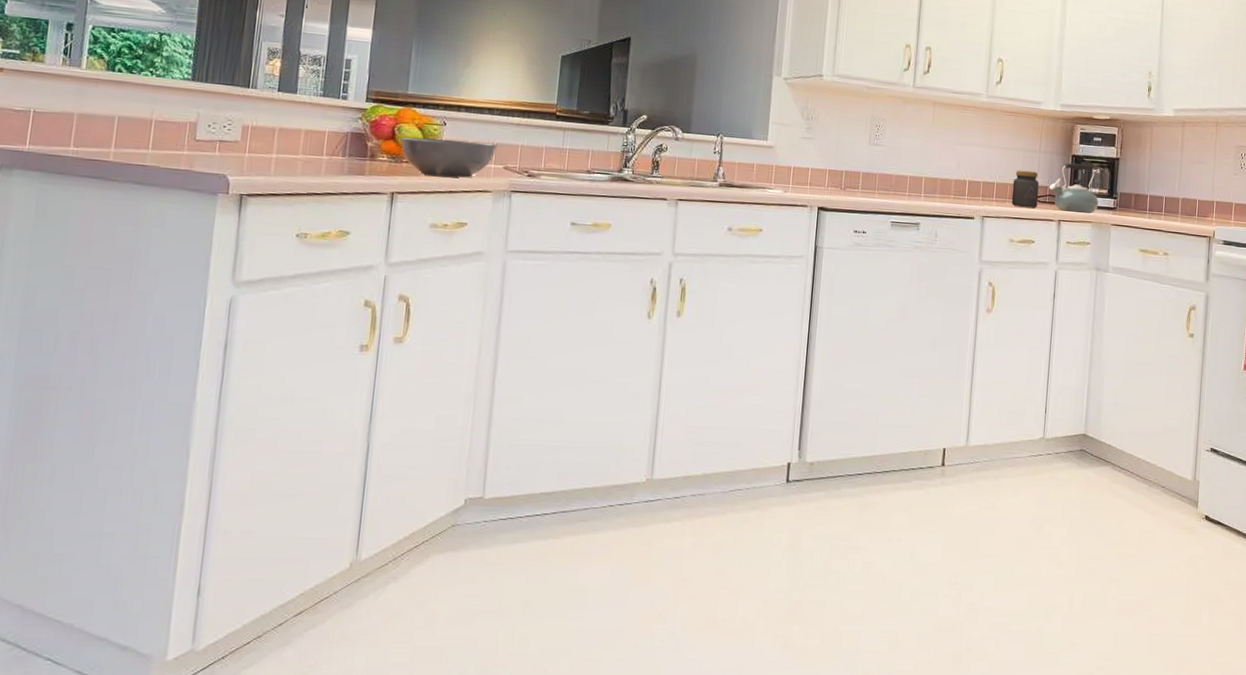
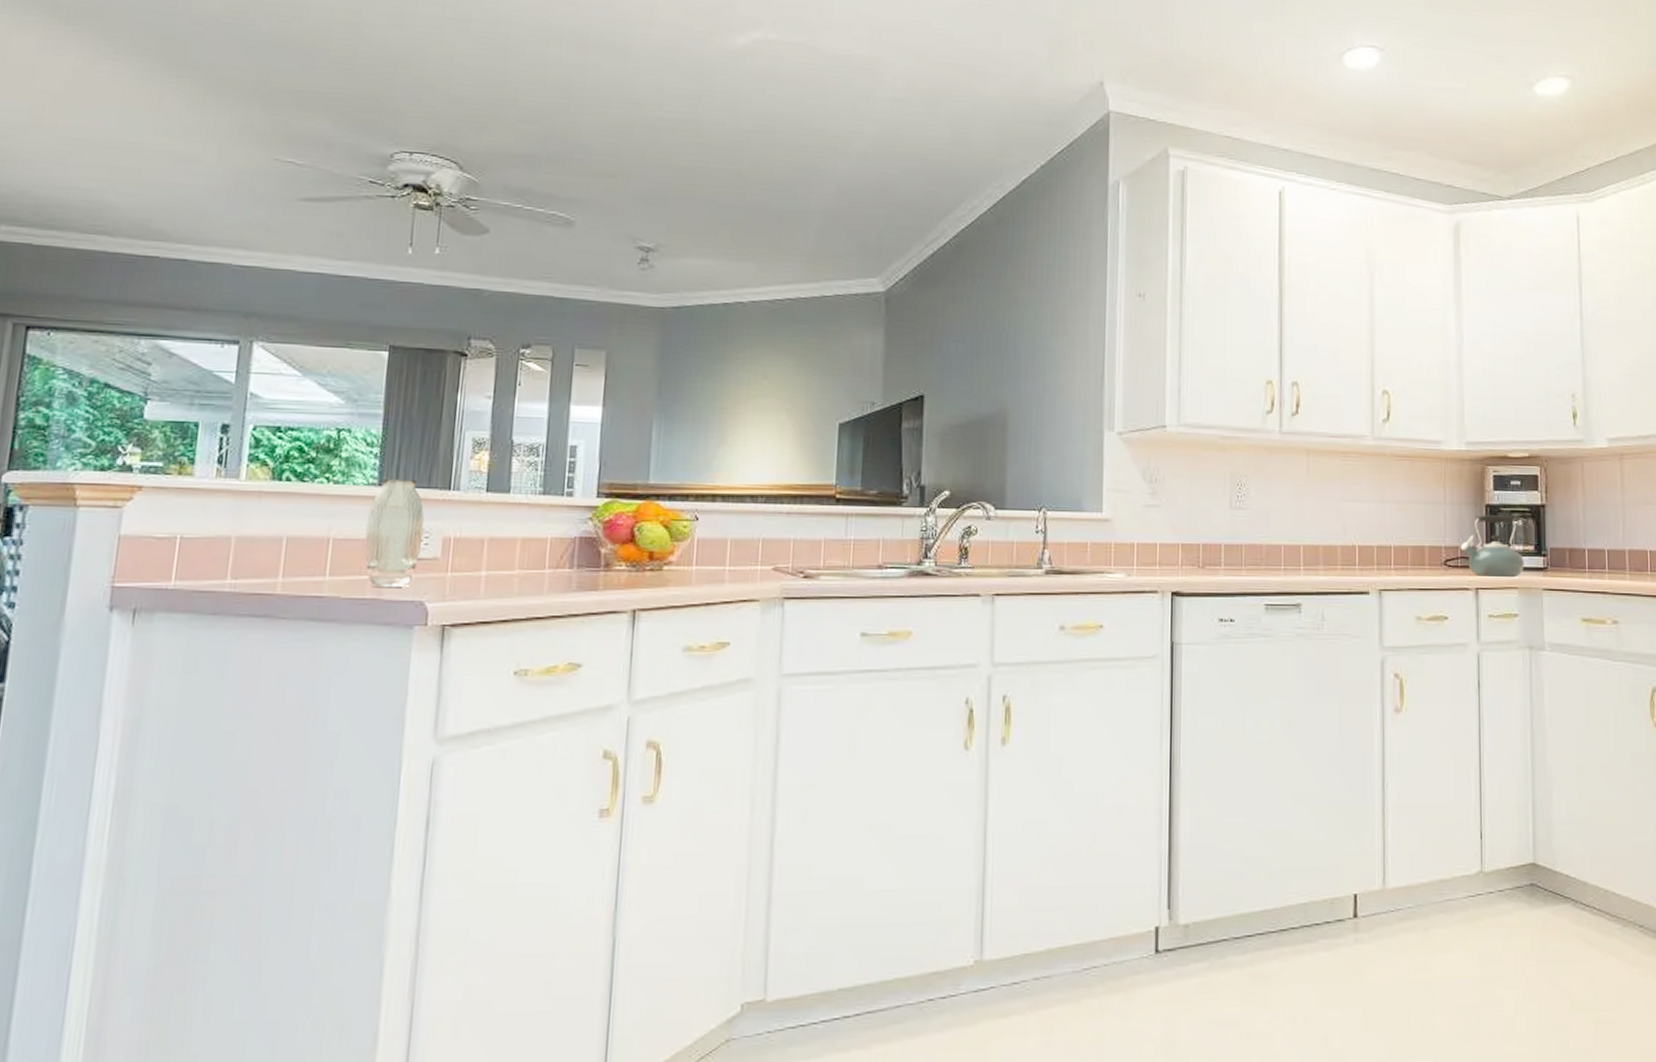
vase: none [180,76,228,162] -> present [364,479,425,588]
bowl: present [400,136,497,178] -> none [641,538,763,585]
jar: present [1011,170,1039,207] -> none [1414,528,1448,574]

